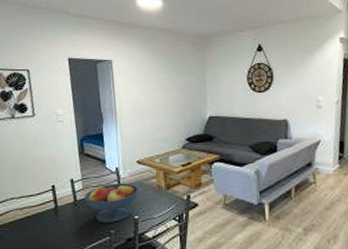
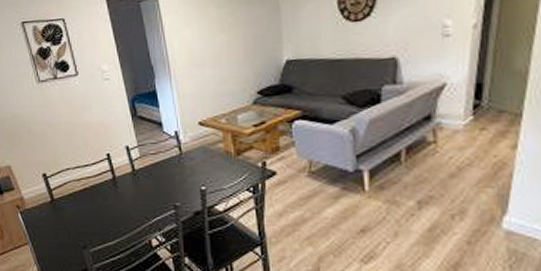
fruit bowl: present [84,183,139,222] -> none [143,148,204,194]

